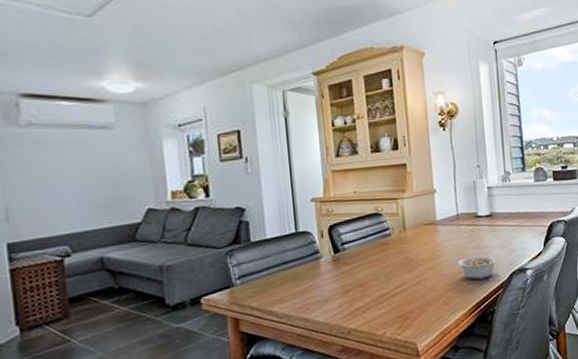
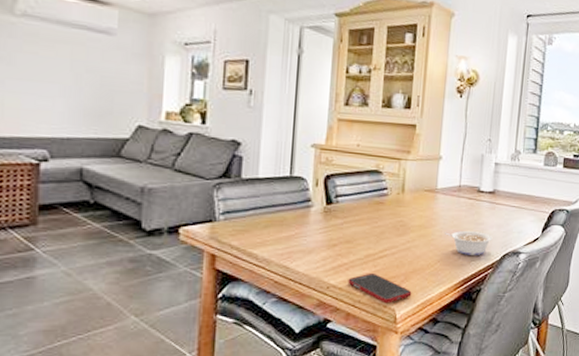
cell phone: none [366,311,430,339] -> present [348,272,412,304]

